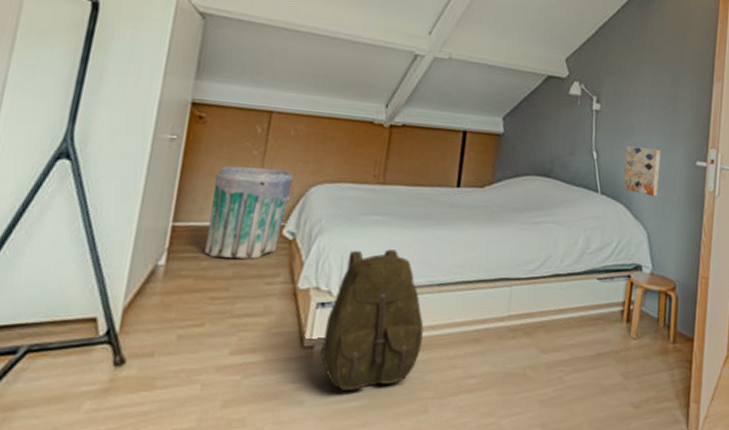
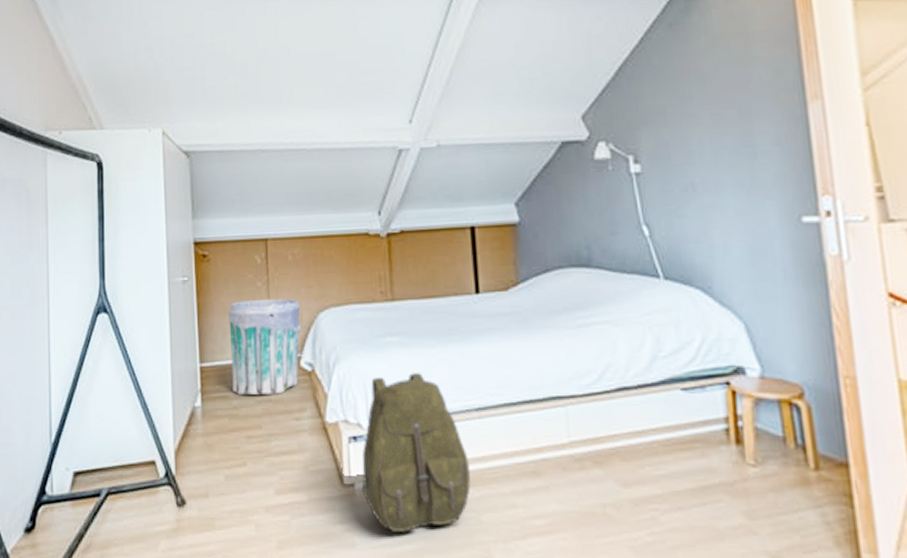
wall art: present [623,146,661,196] -> none [689,209,750,273]

